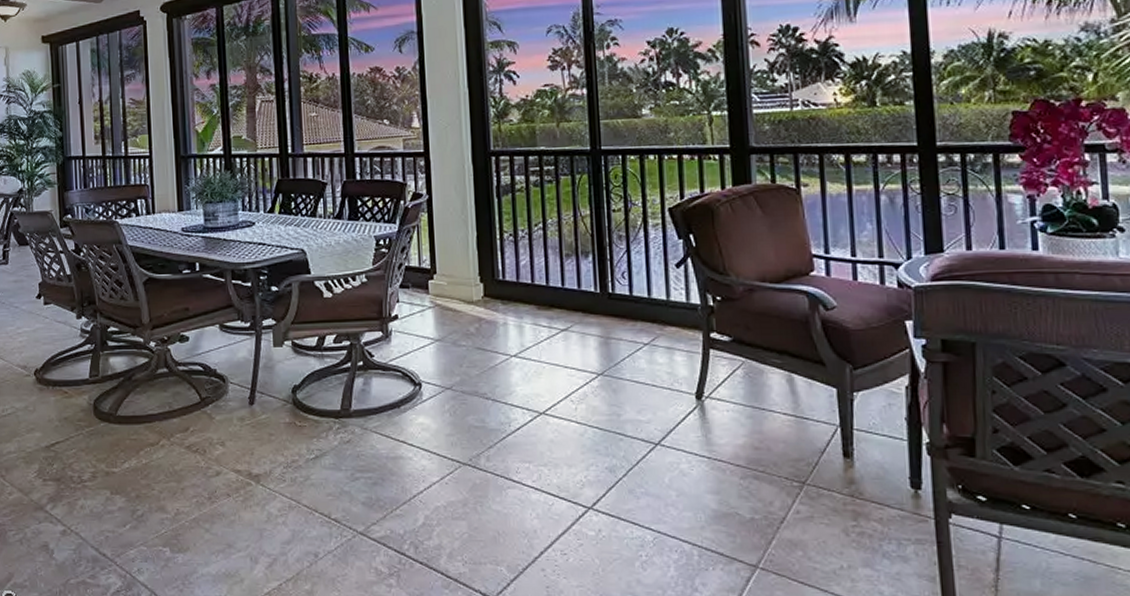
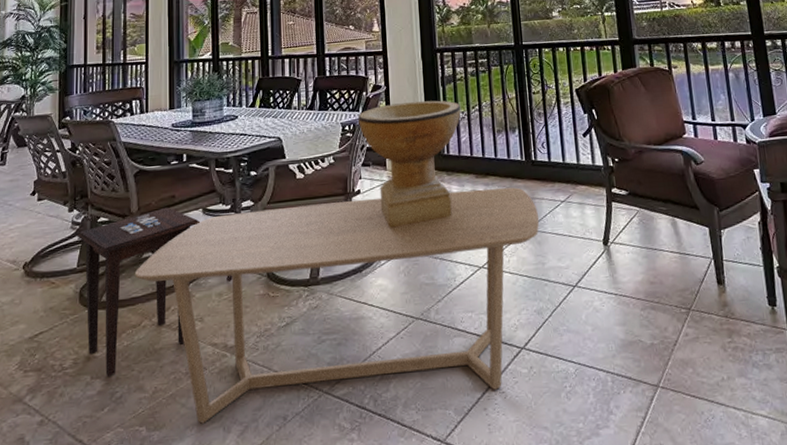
side table: none [86,320,218,494] -> present [76,207,201,377]
coffee table: none [149,323,616,551] -> present [134,187,540,424]
decorative bowl: none [394,214,521,361] -> present [357,100,461,228]

